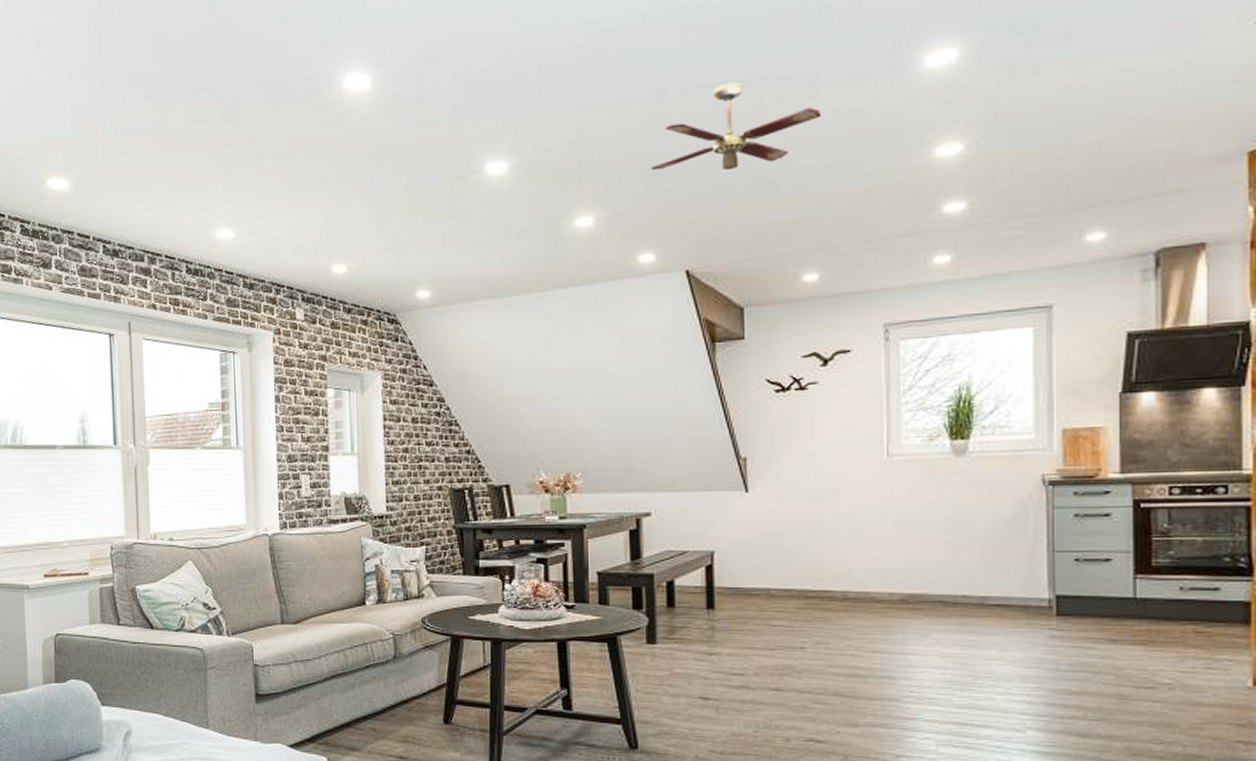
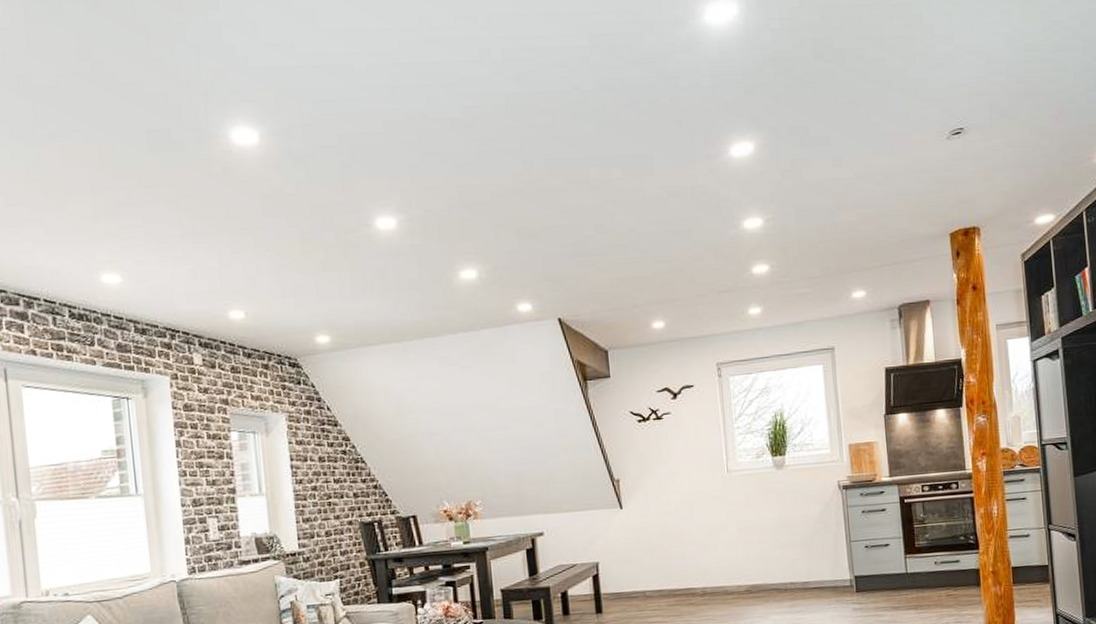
ceiling fan: present [650,82,821,171] -> none [522,158,657,233]

